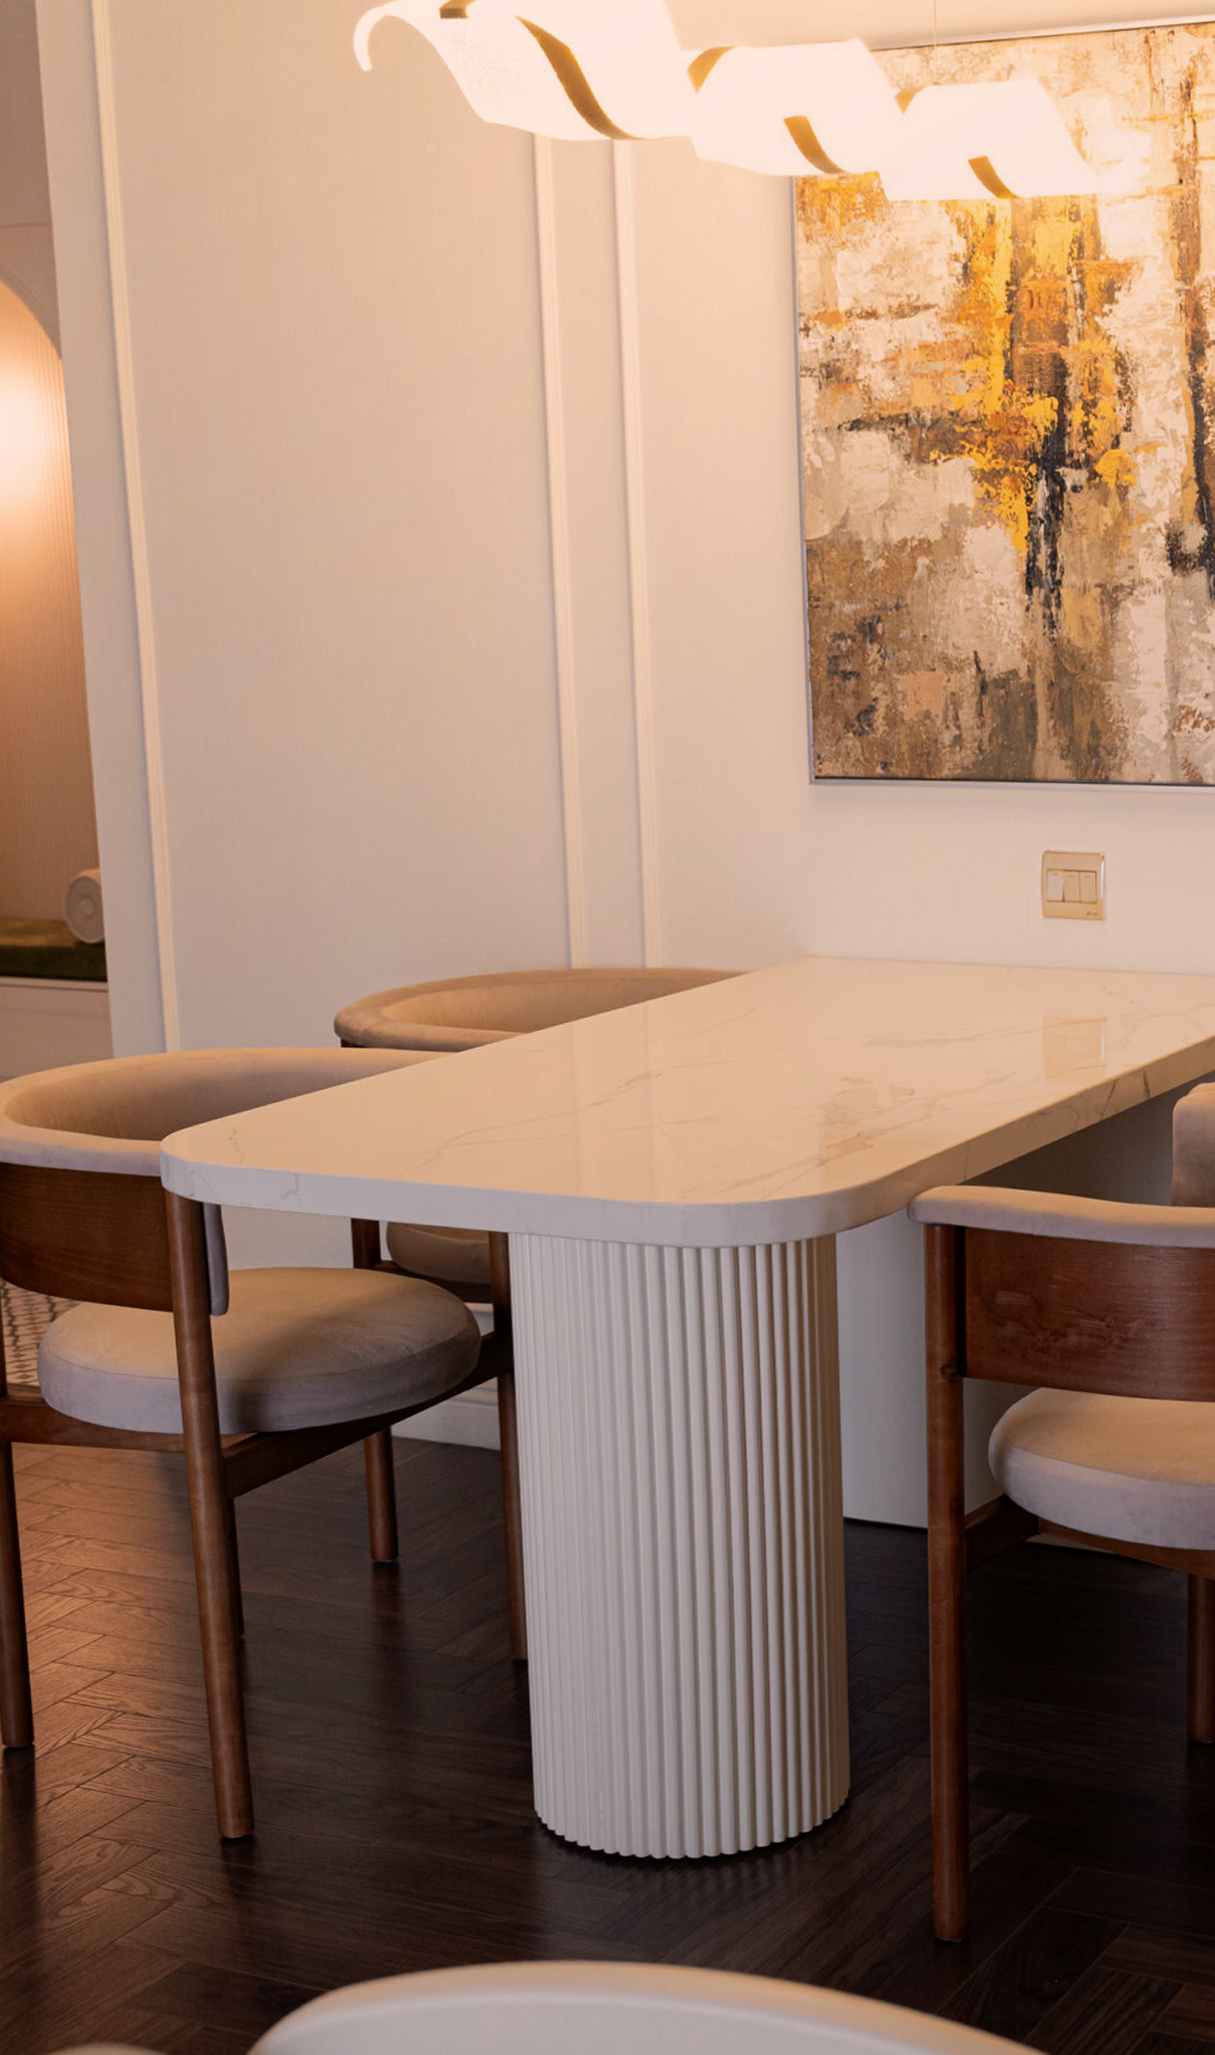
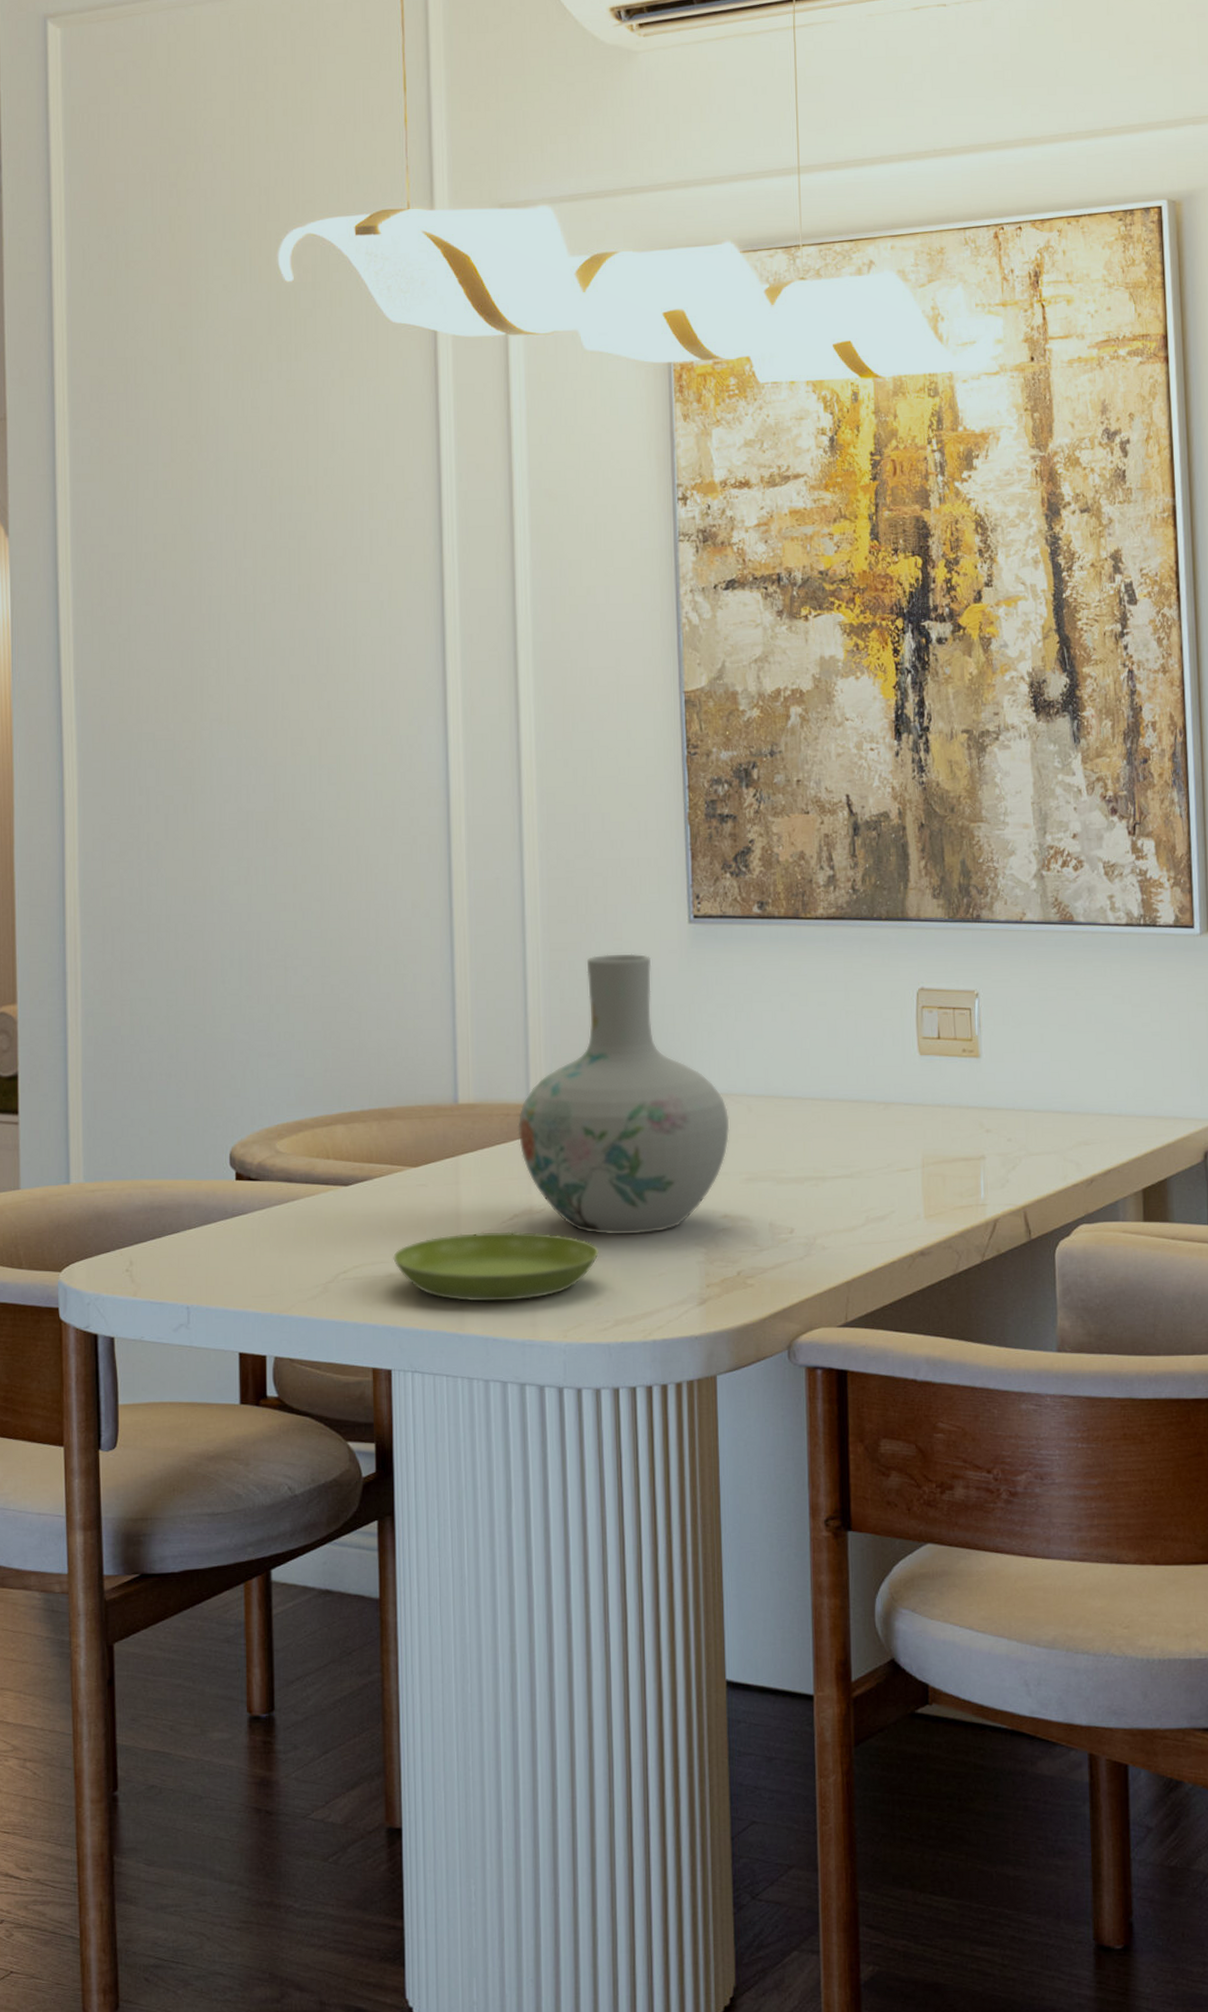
saucer: none [507,1096,719,1165] -> present [393,1231,600,1302]
vase: none [633,815,851,1099] -> present [517,953,730,1235]

